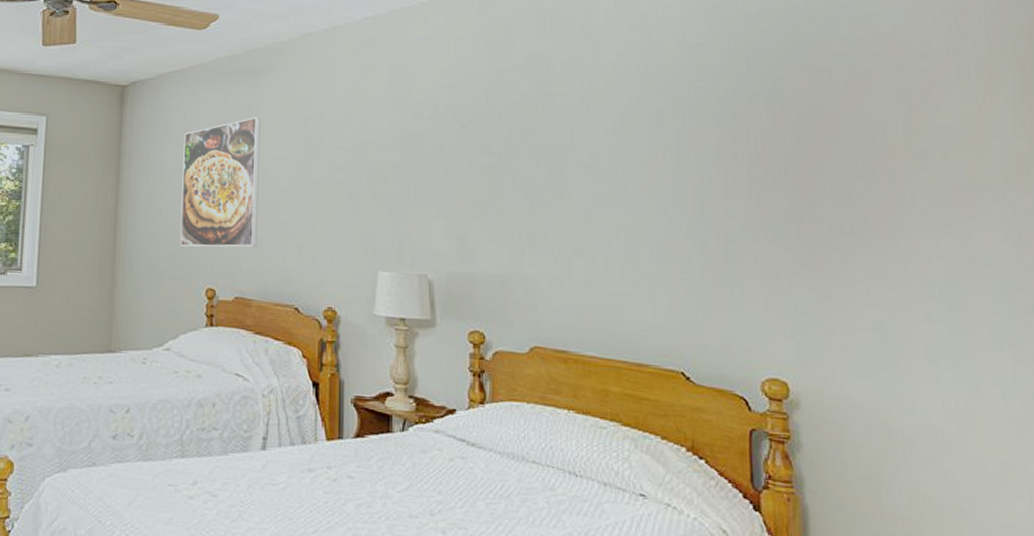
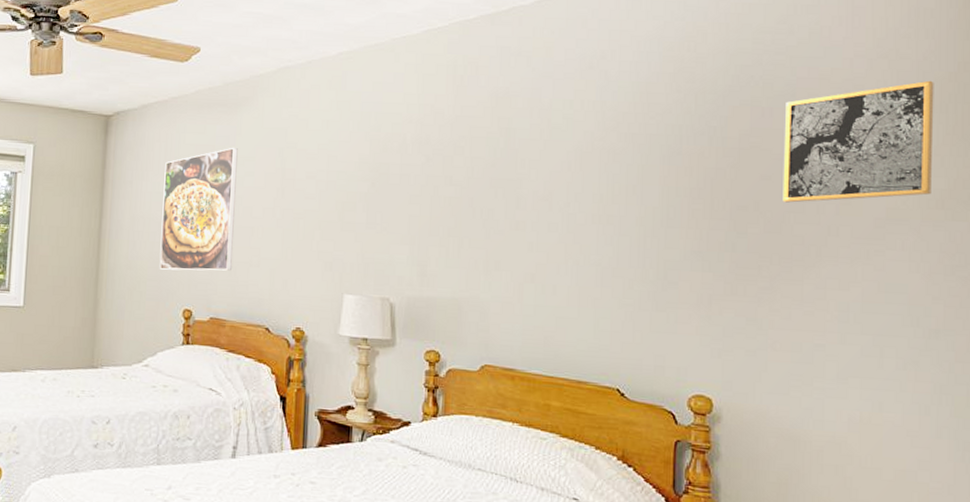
wall art: none [846,36,1014,168] -> present [782,80,934,203]

